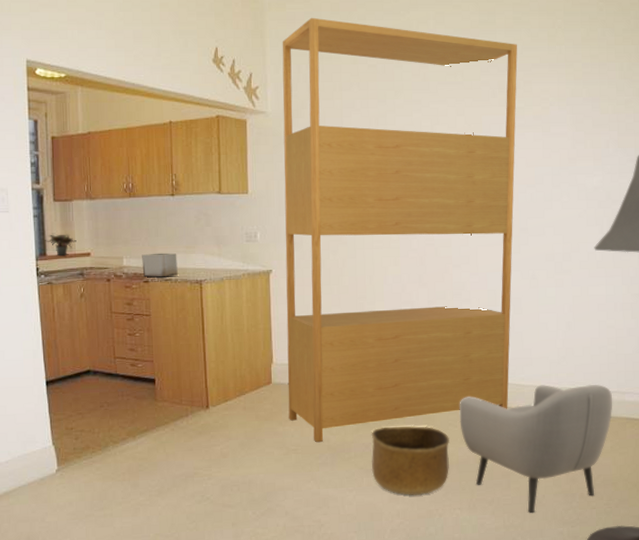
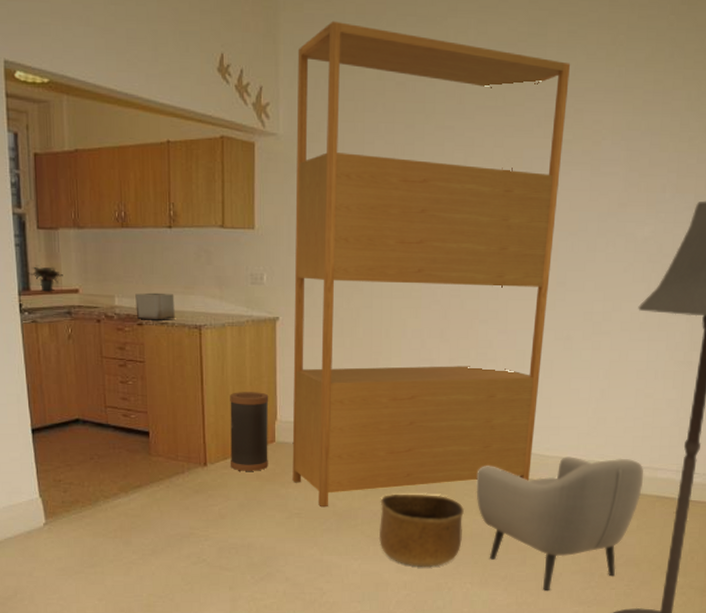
trash can: none [229,338,266,412] -> present [230,392,269,471]

